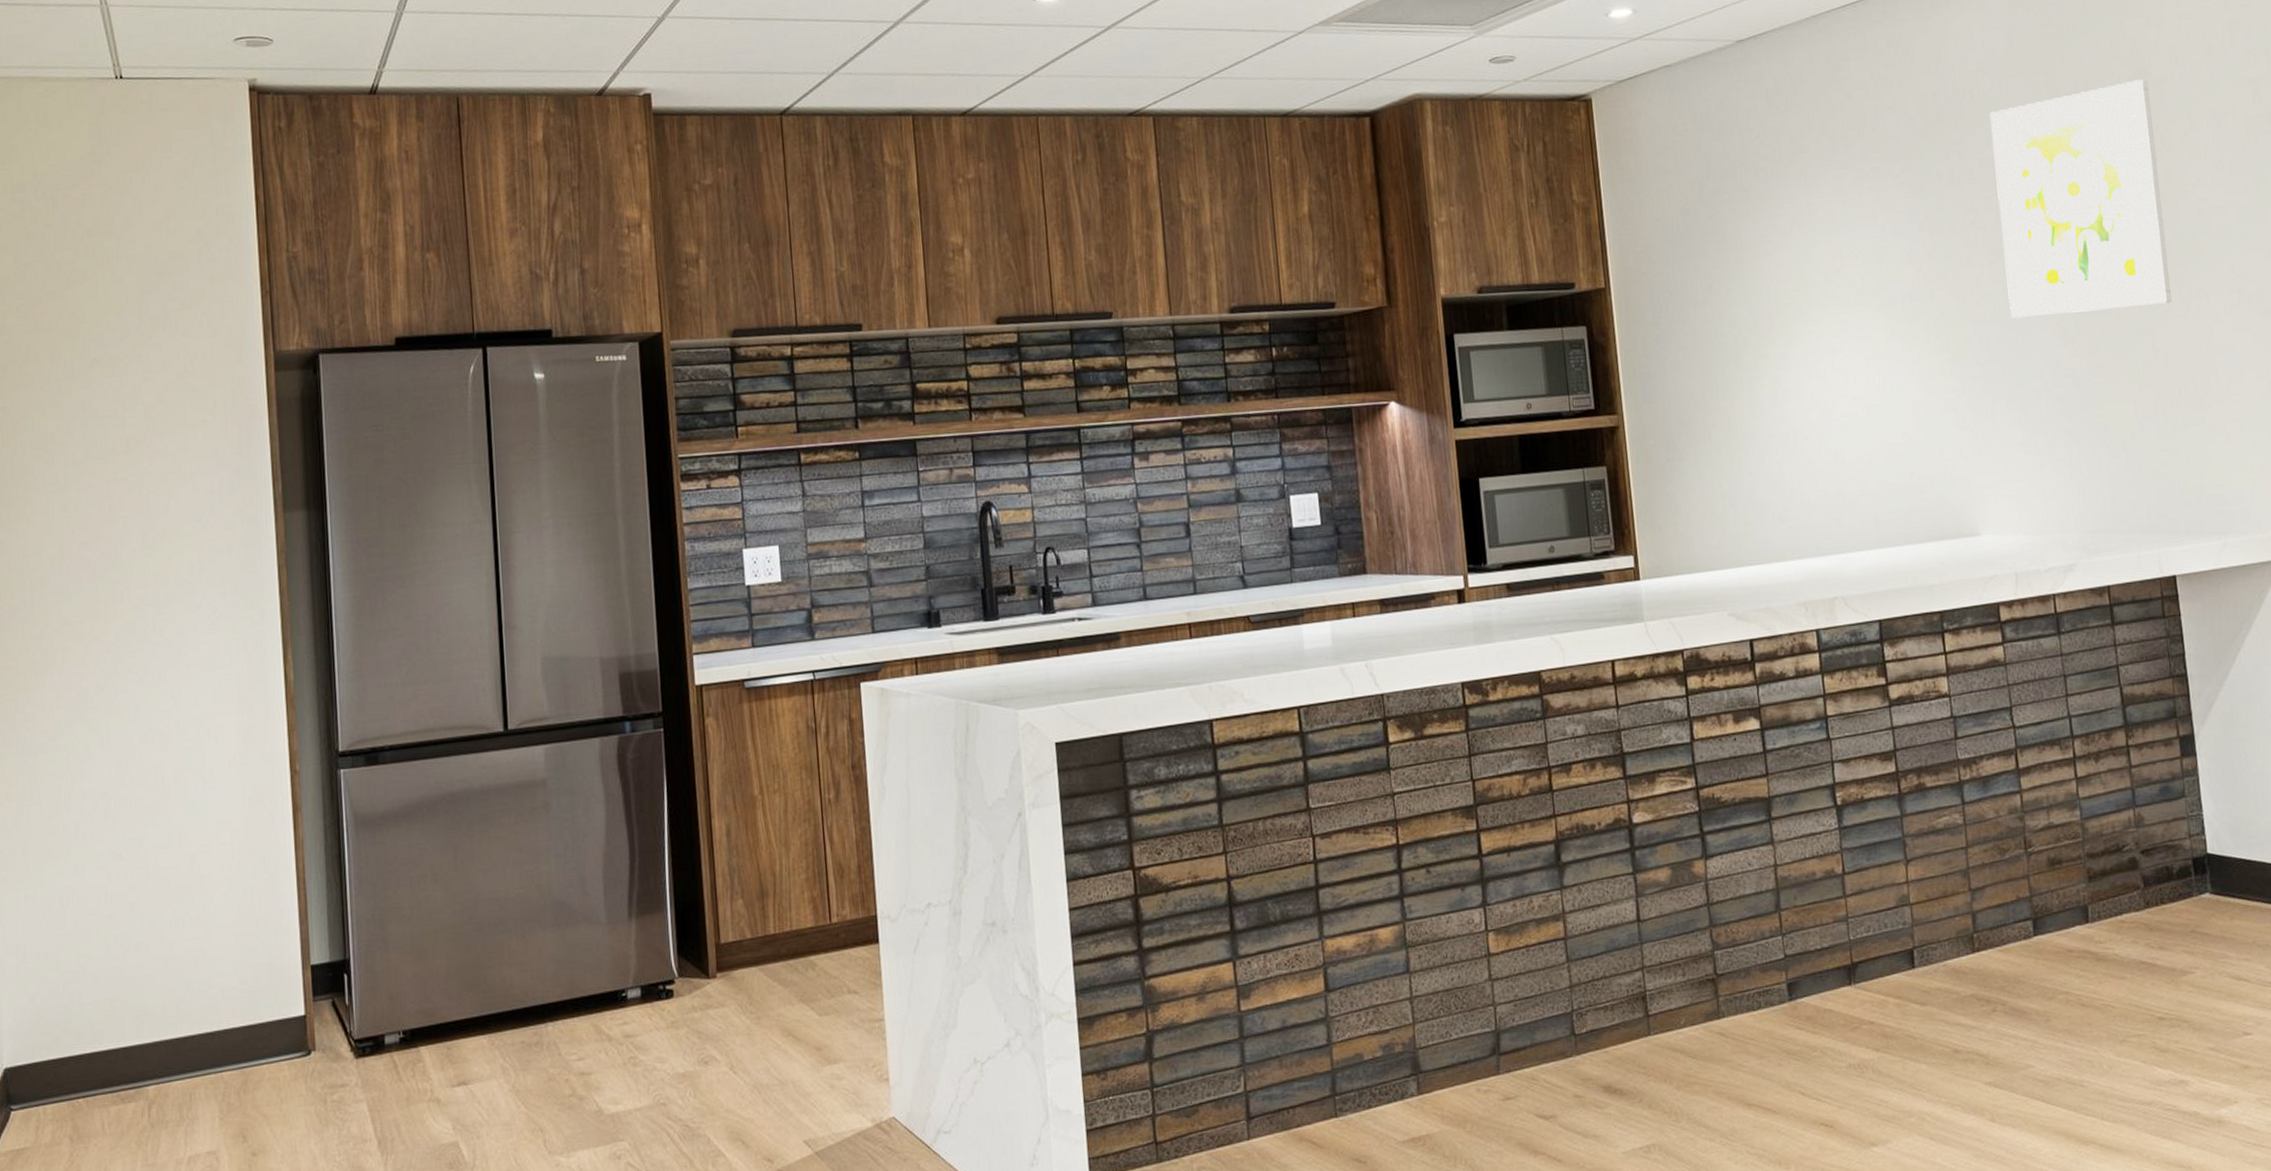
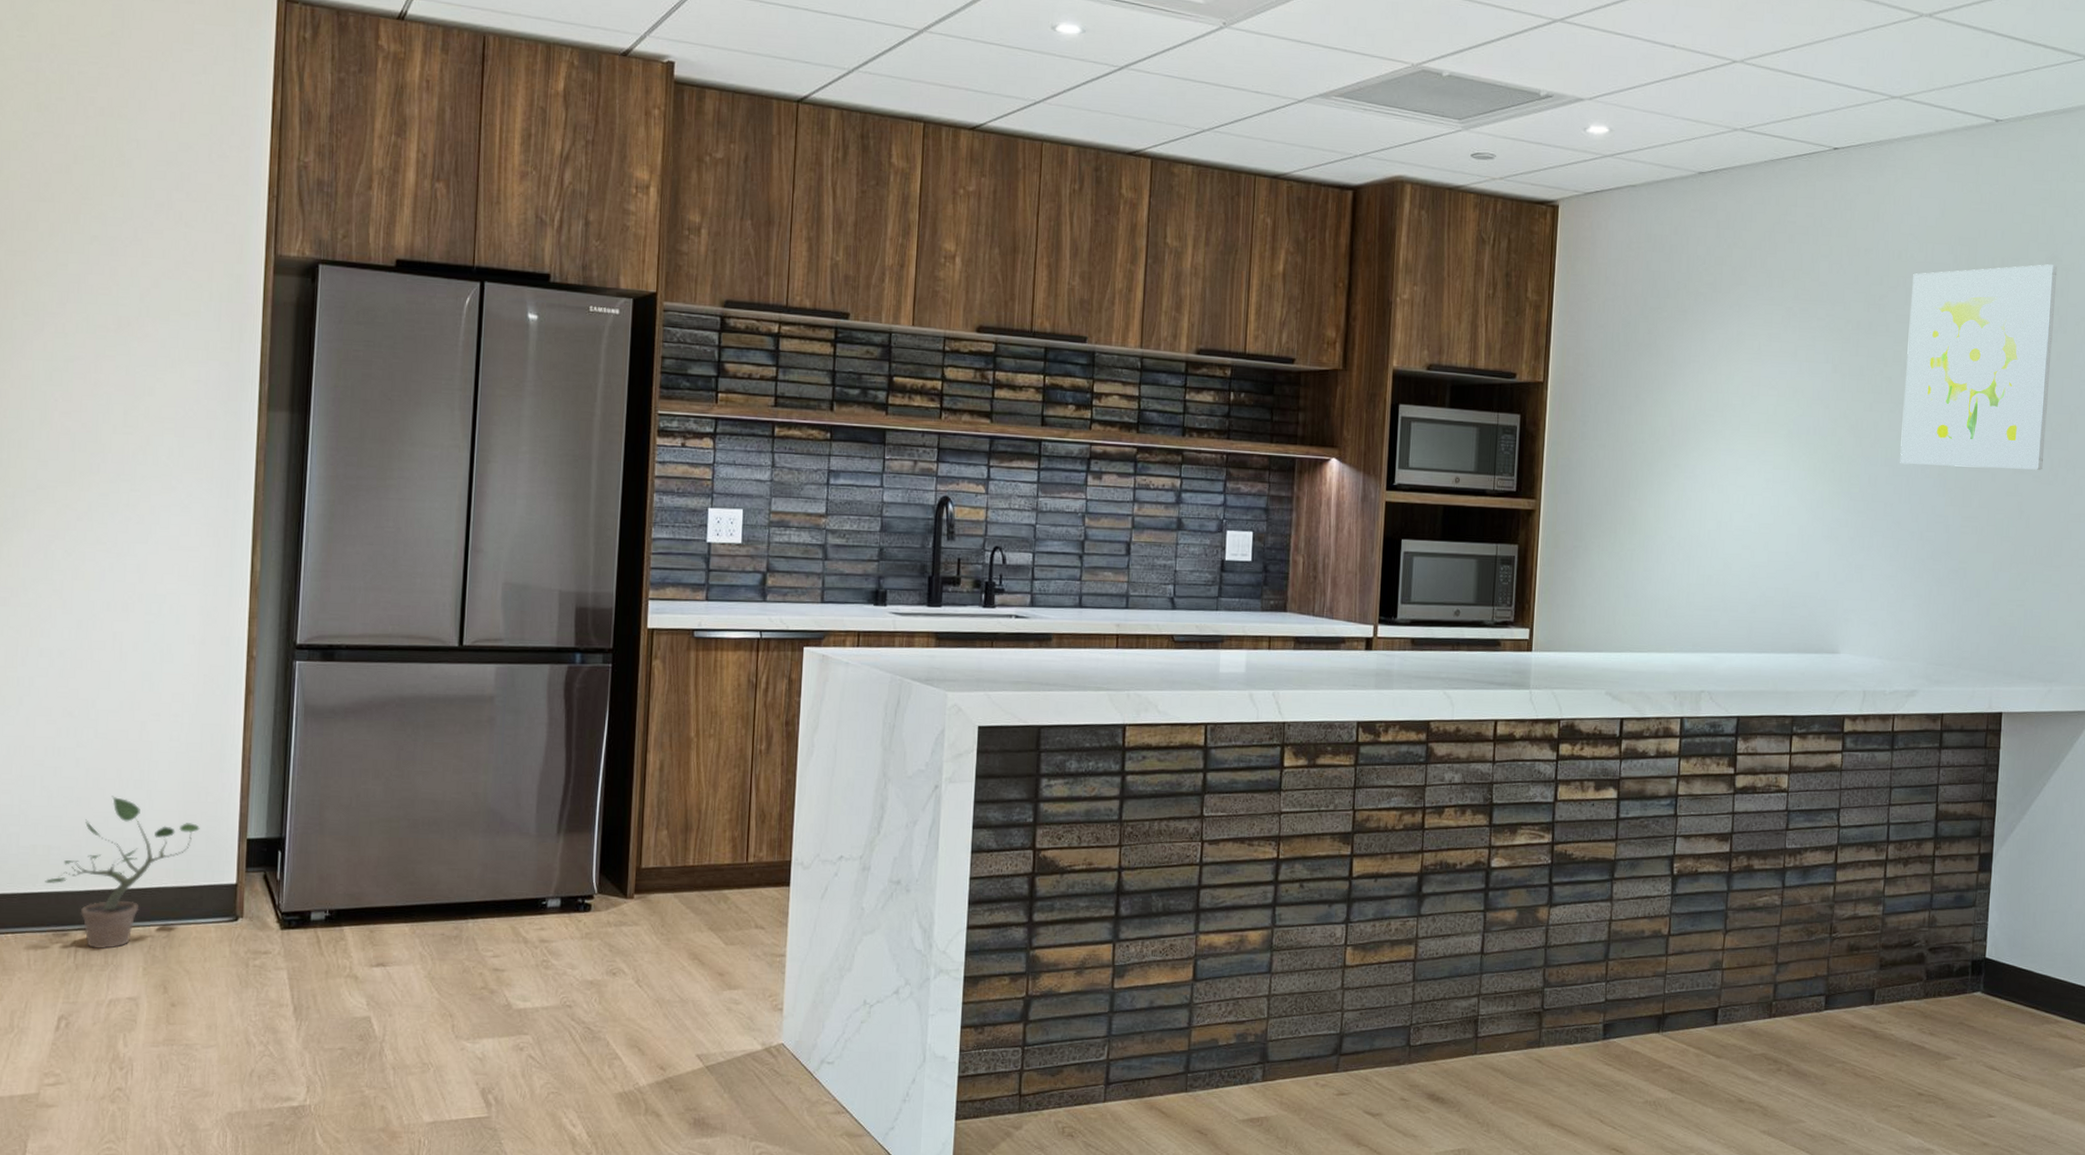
potted plant: none [111,937,262,1103] -> present [45,796,200,950]

